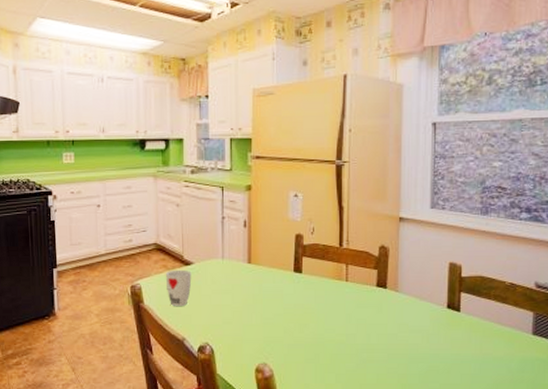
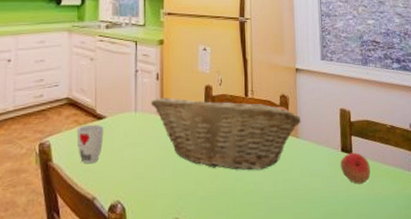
fruit basket: none [237,245,403,322] -> present [150,96,302,171]
fruit: none [444,310,480,343] -> present [340,152,371,184]

